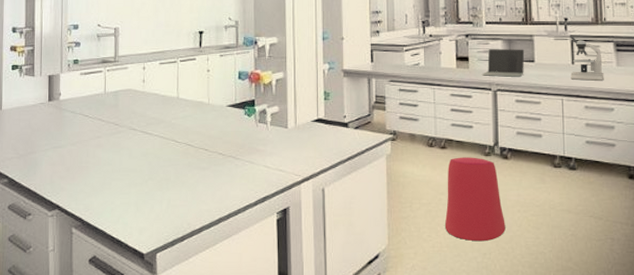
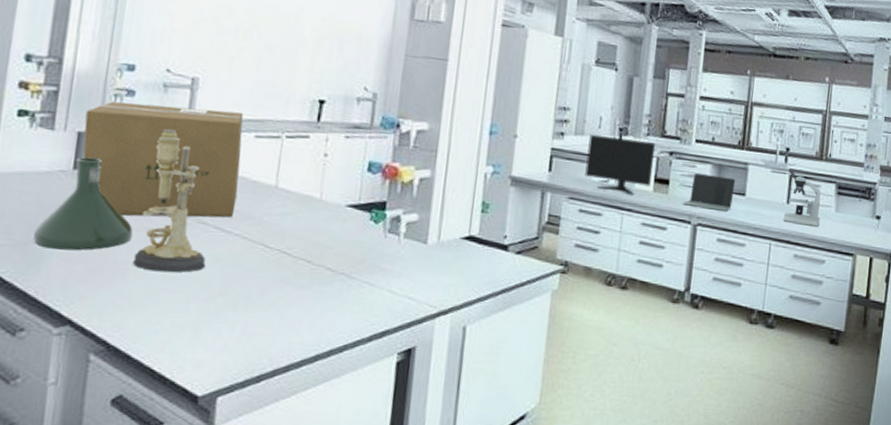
flask: none [30,92,89,157] -> present [33,157,133,251]
box: none [52,48,153,129] -> present [83,101,244,218]
microscope: none [92,66,138,167] -> present [133,129,206,273]
computer monitor: none [399,29,454,73] -> present [585,135,656,195]
stool: present [444,157,506,242] -> none [612,301,685,406]

